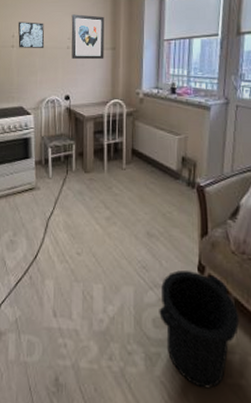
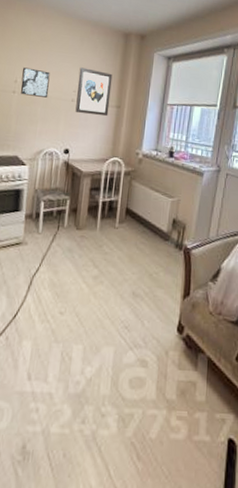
trash can: present [159,270,240,389] -> none [136,330,211,447]

